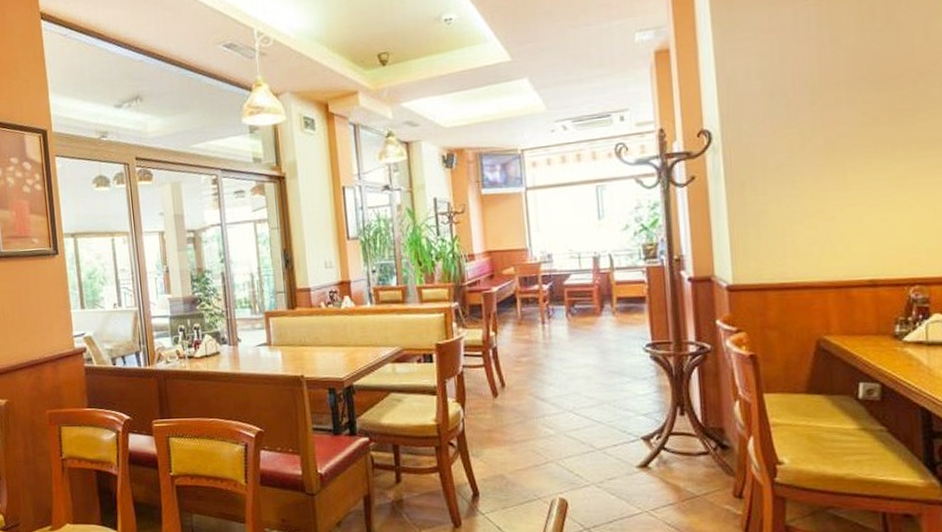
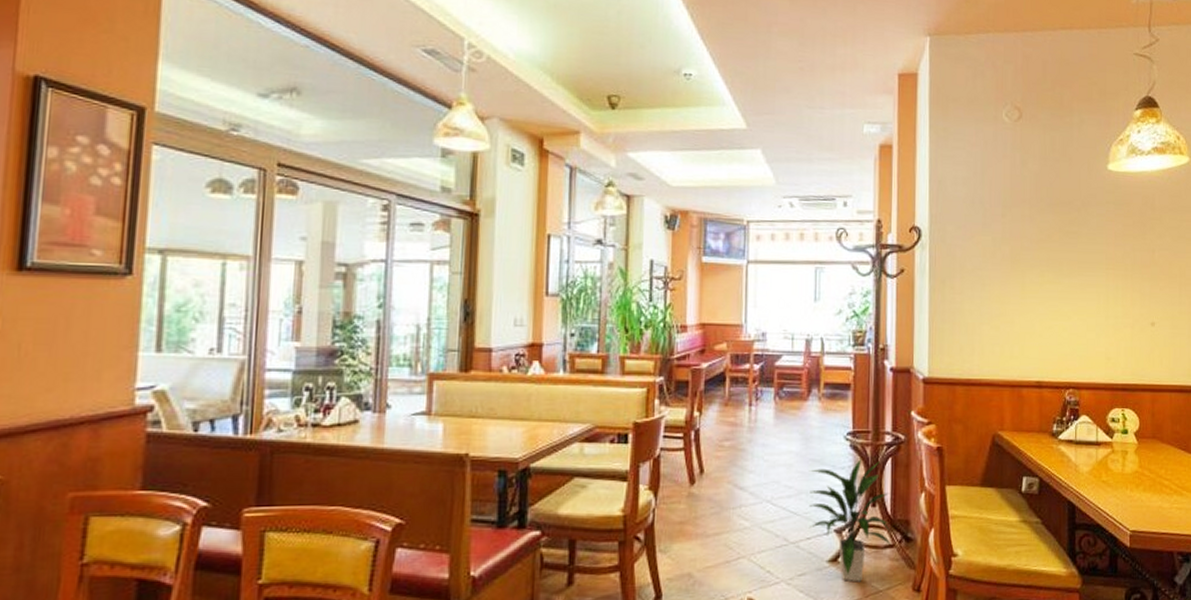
indoor plant: none [609,368,705,487] -> present [809,458,891,582]

